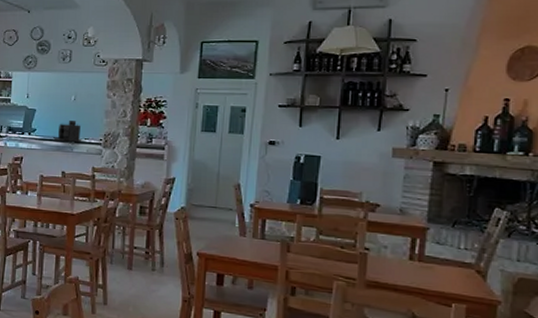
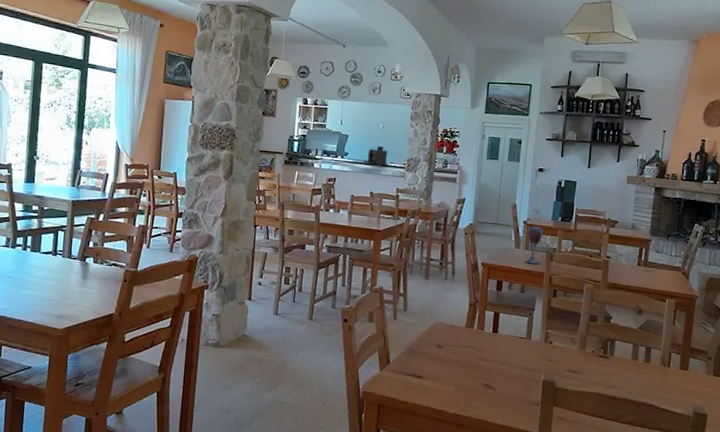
cup: none [252,209,276,256] -> present [524,225,543,265]

